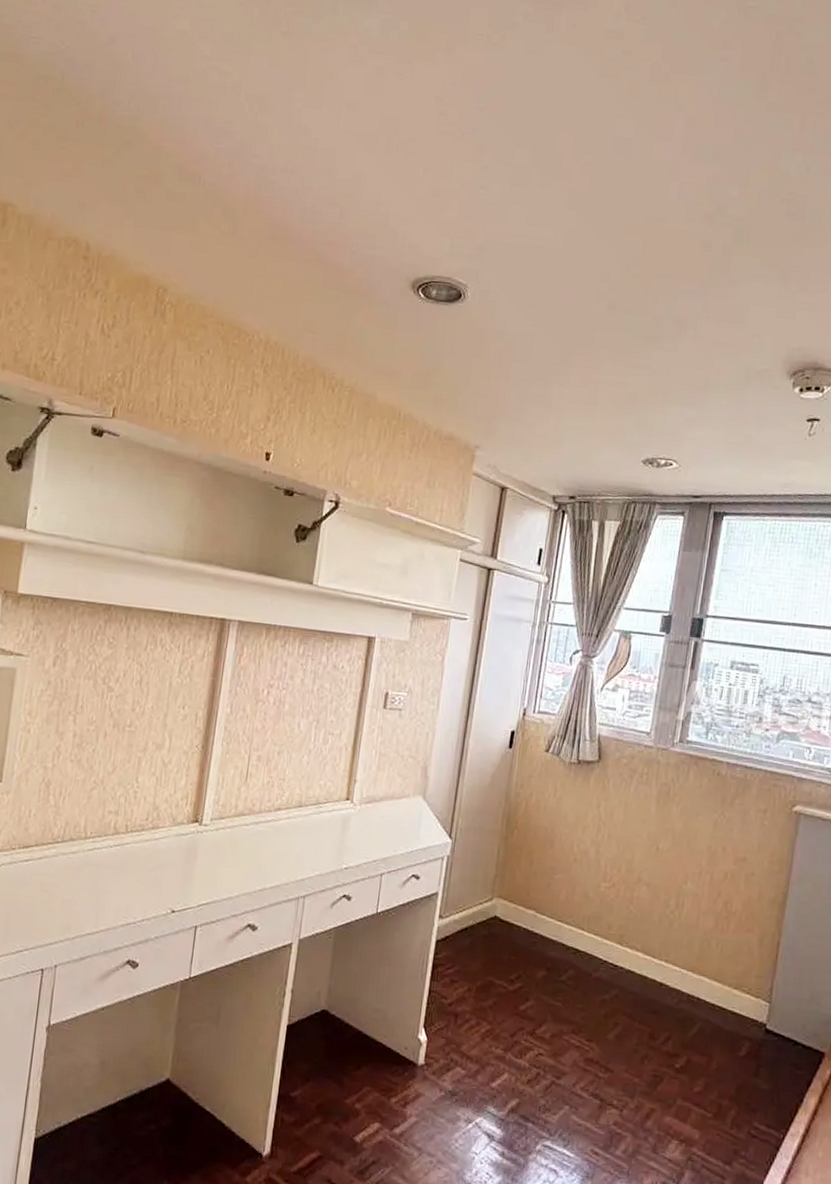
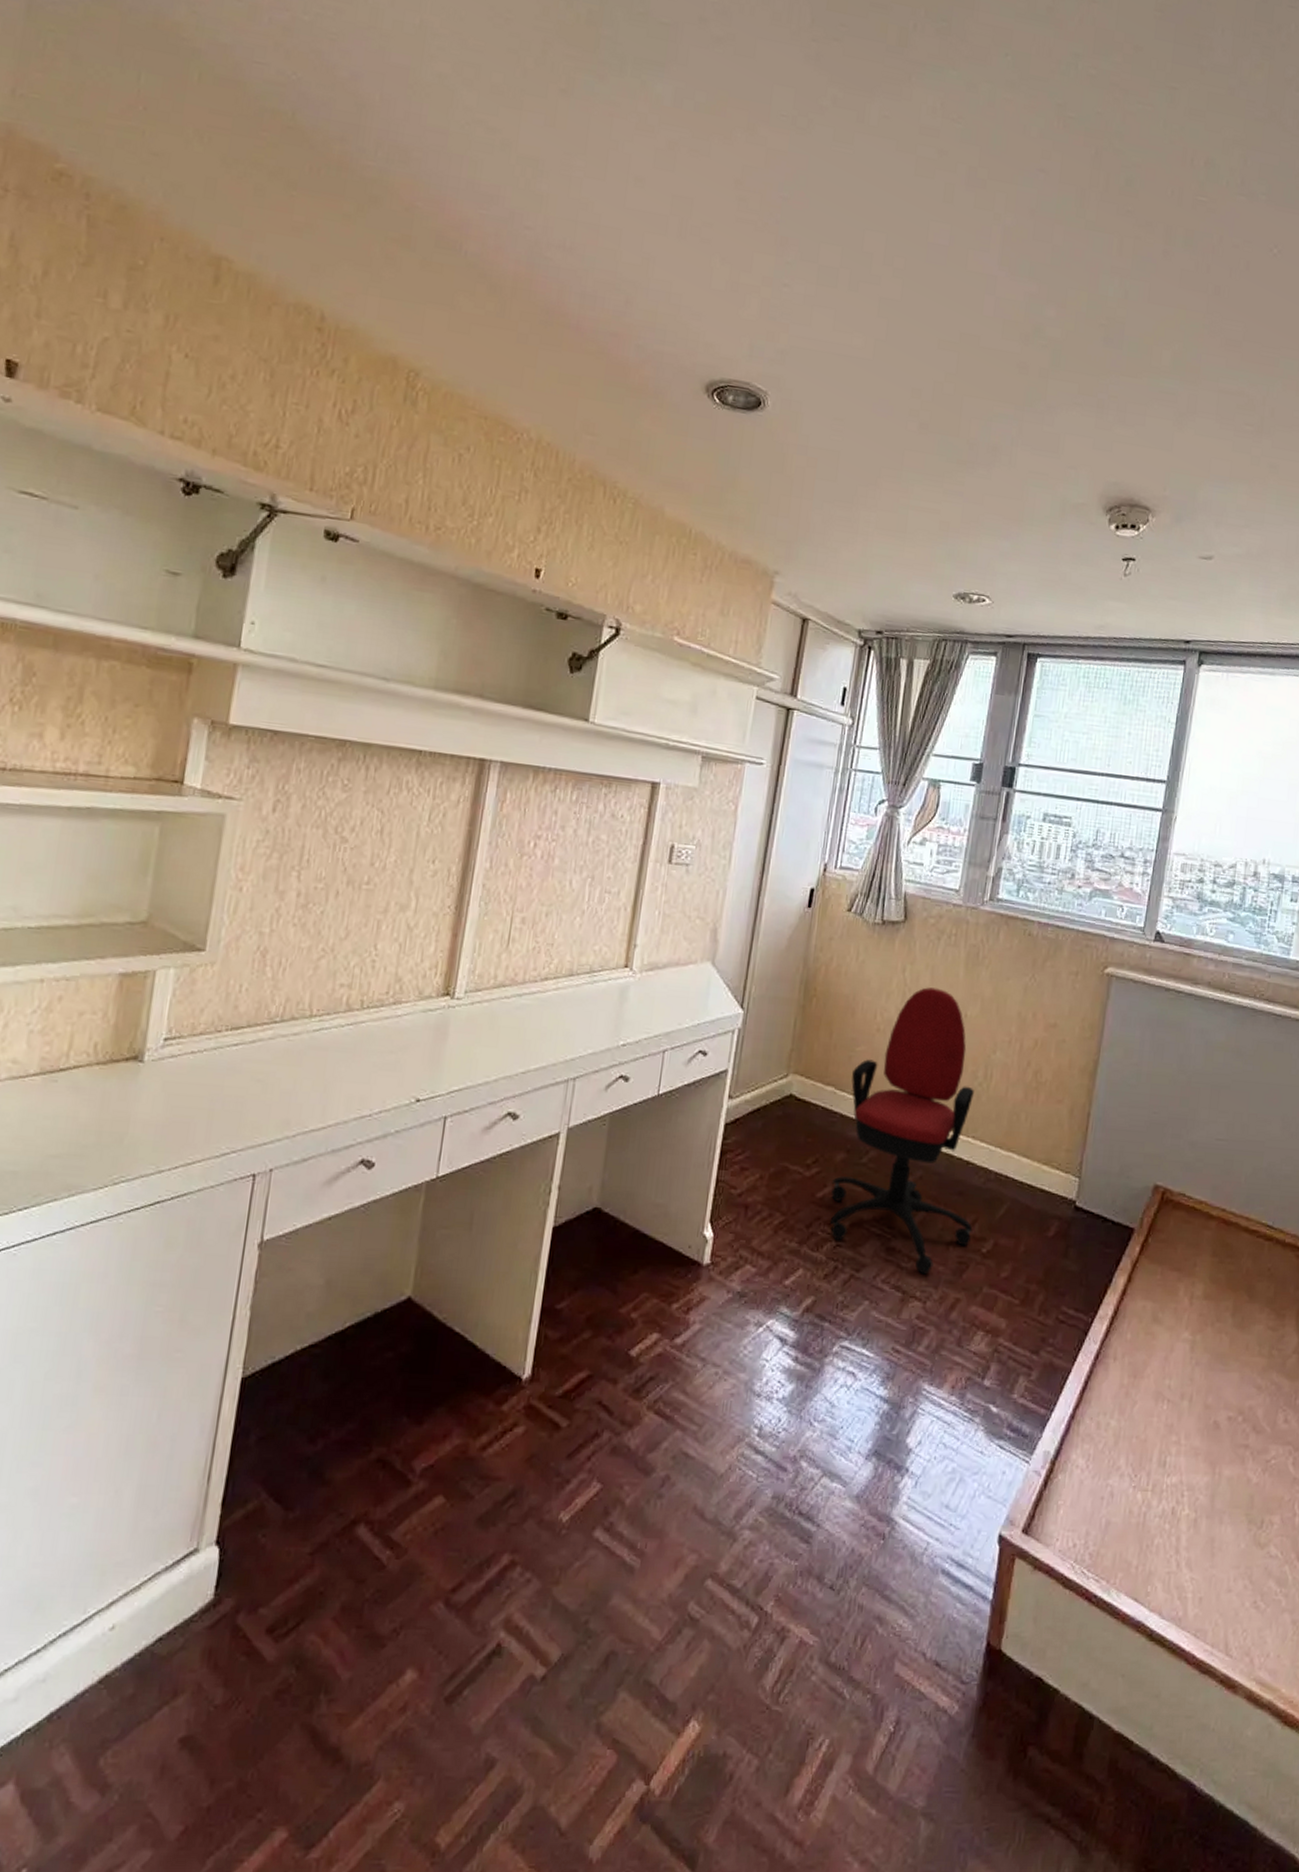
office chair: none [532,822,667,1085] -> present [829,987,974,1275]

